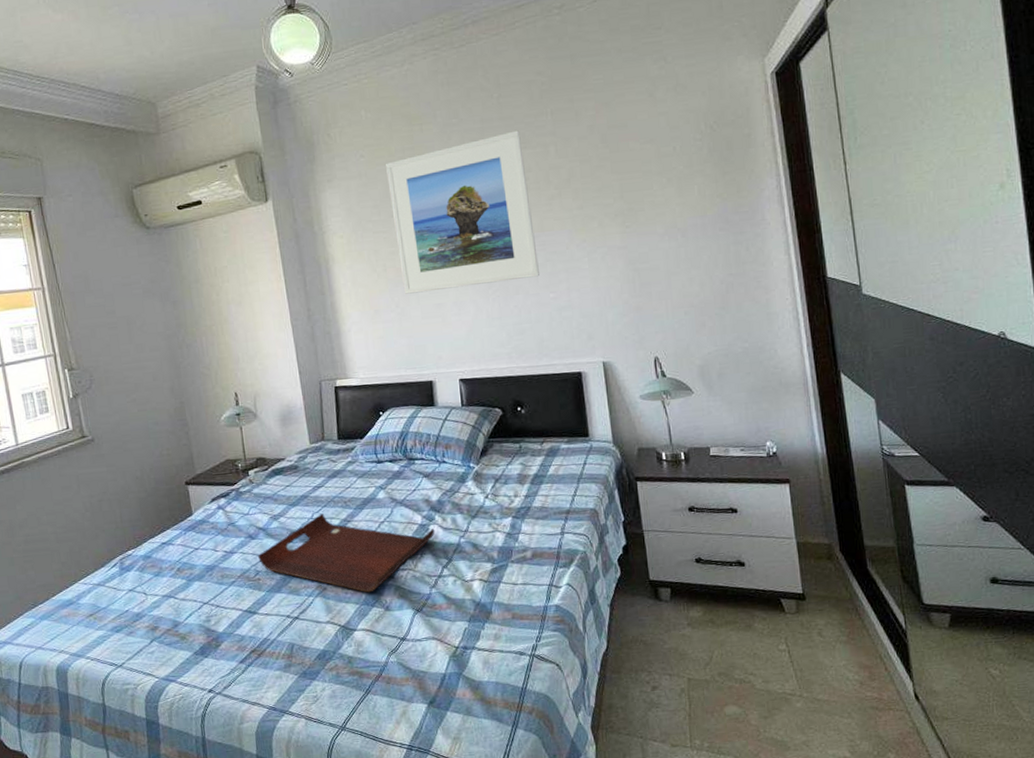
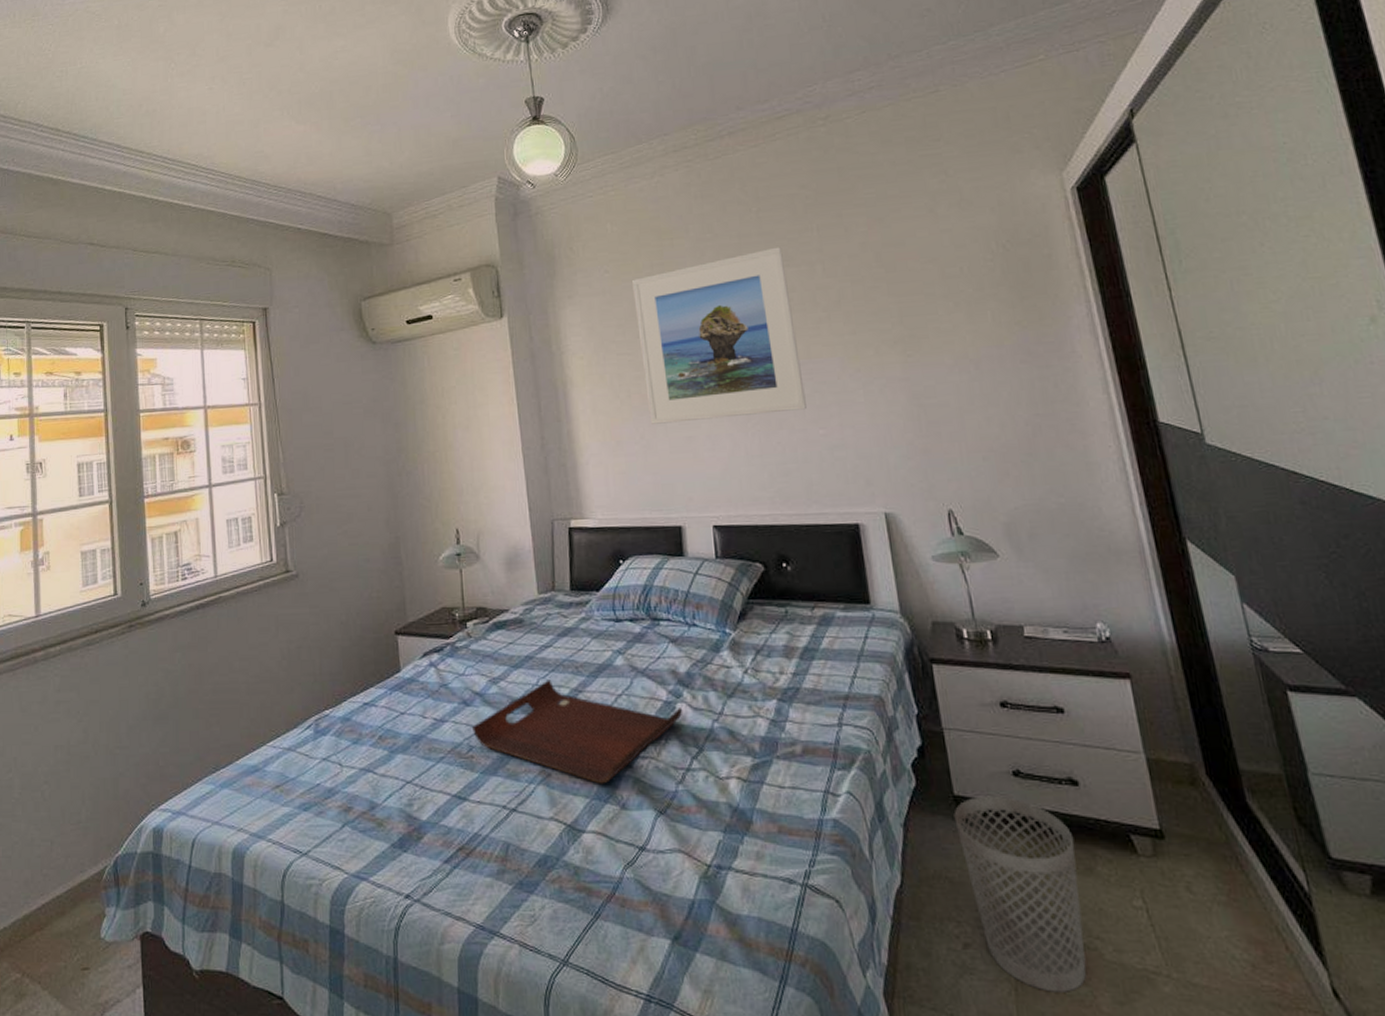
wastebasket: none [649,578,742,715] -> present [954,796,1087,992]

